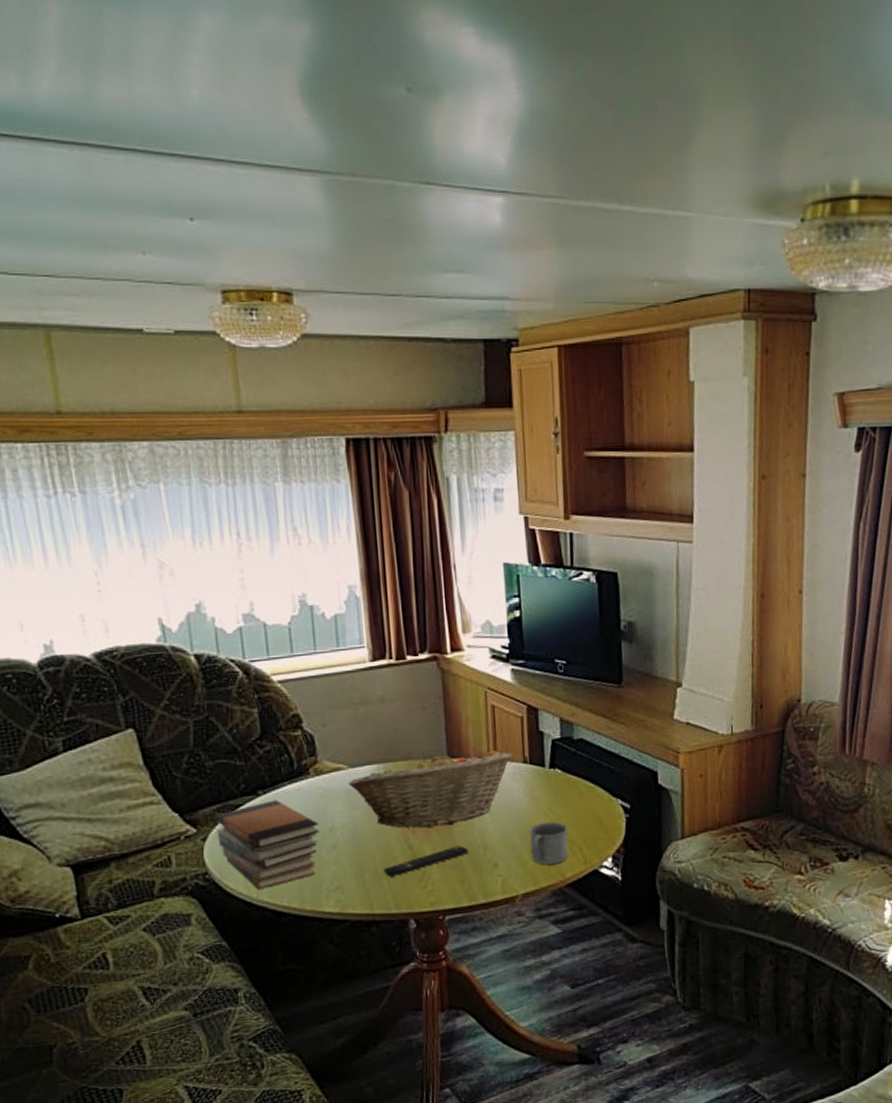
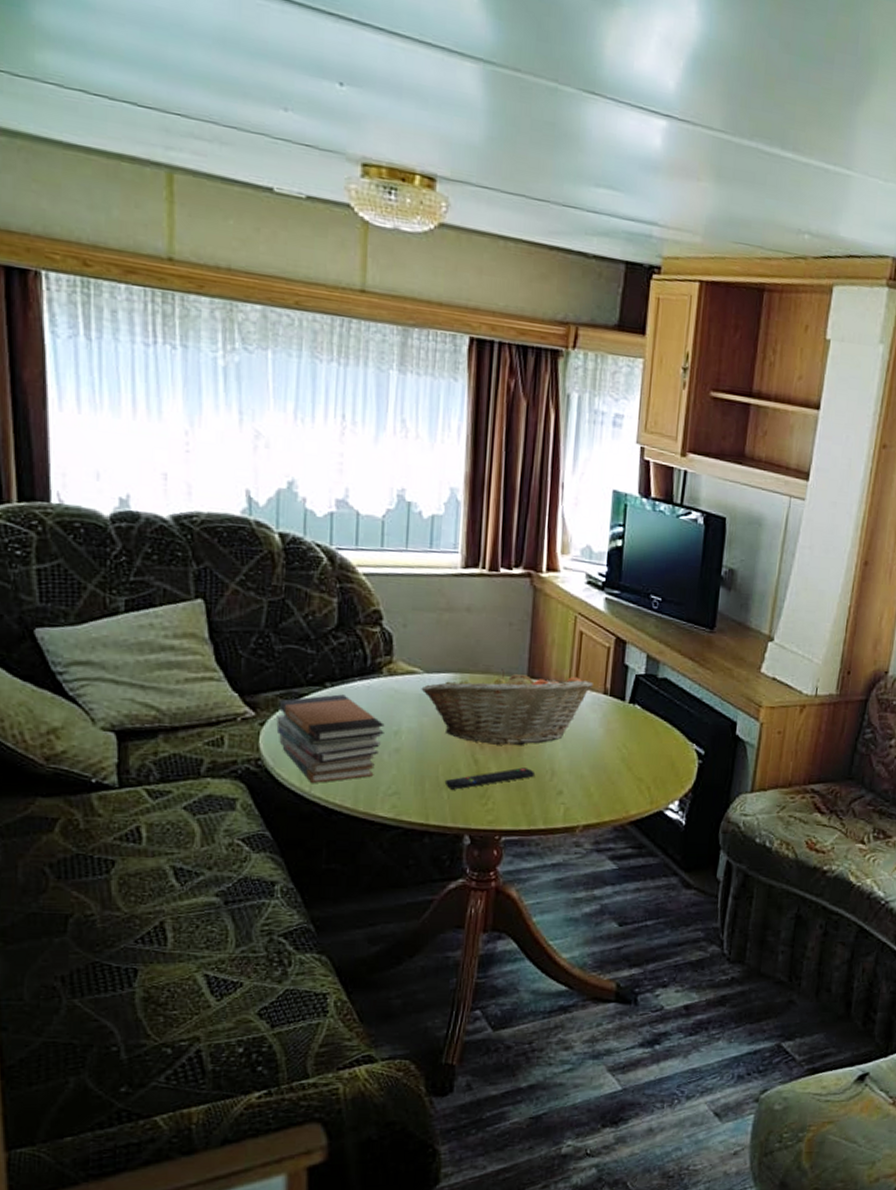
mug: present [528,821,569,865] -> none [598,756,640,799]

